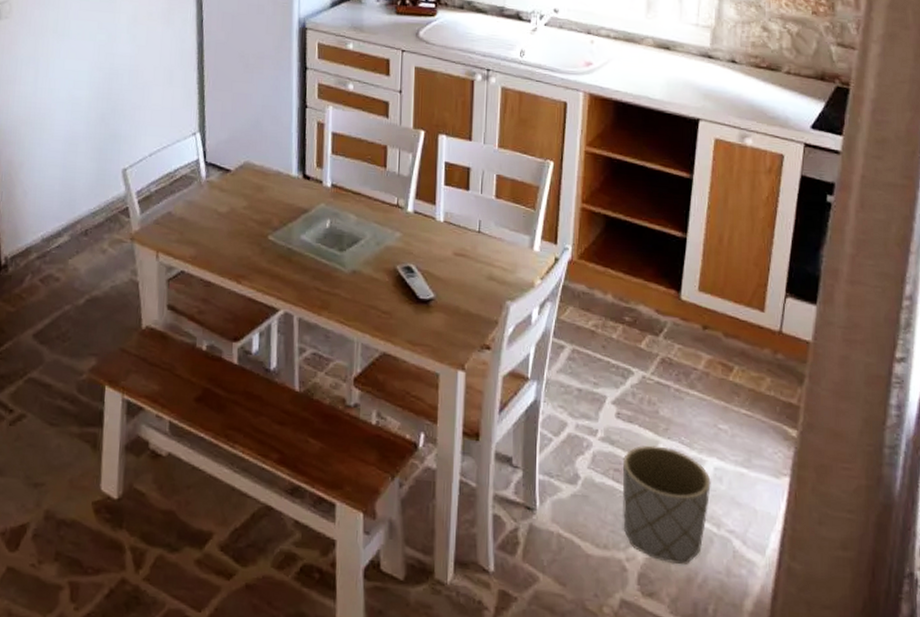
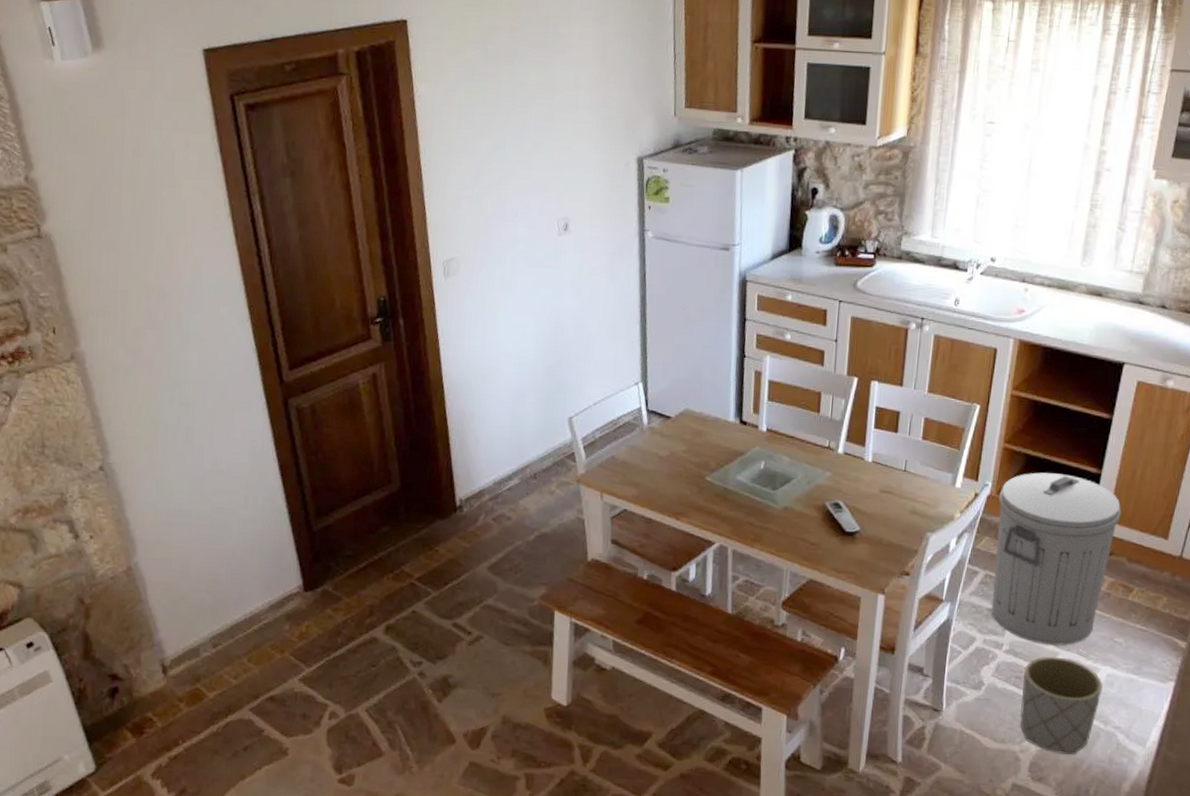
trash can: none [580,235,712,433] -> present [991,472,1121,646]

